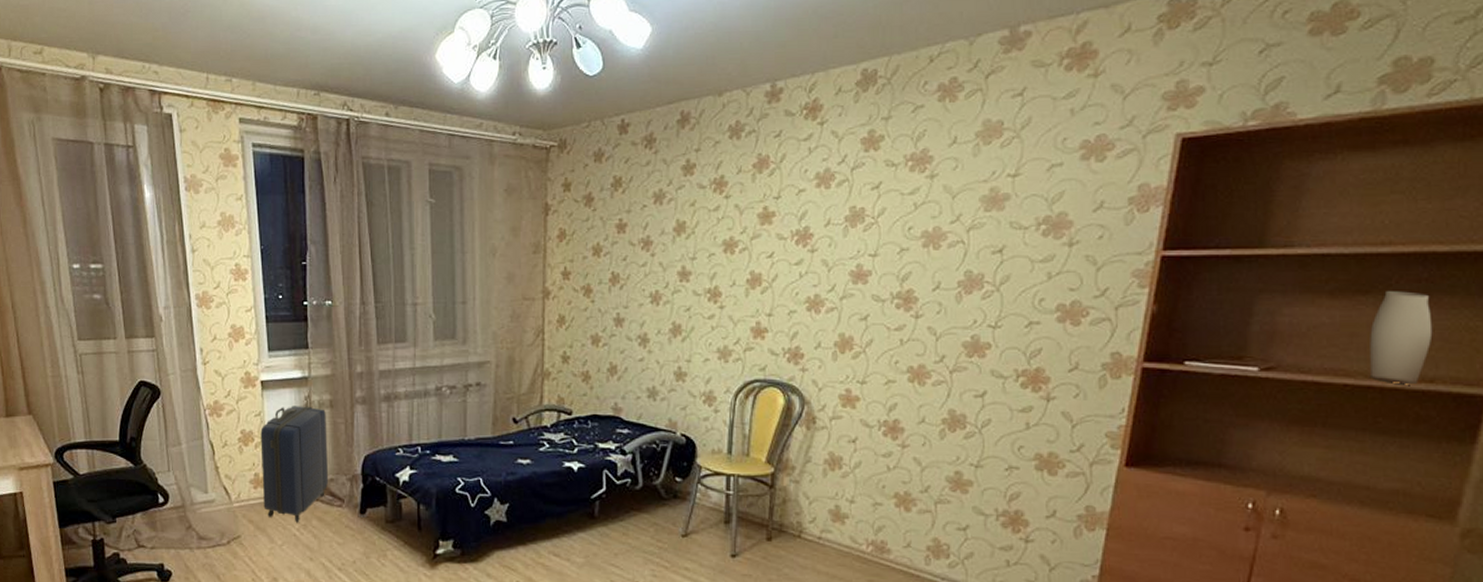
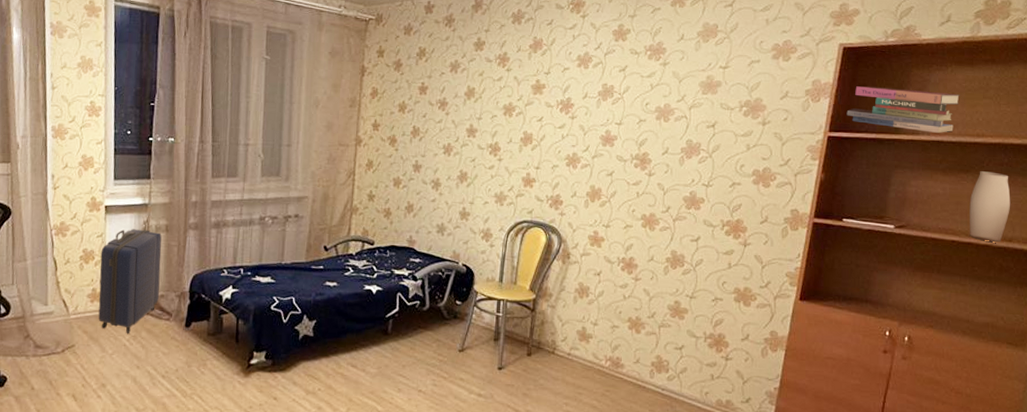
books: none [1187,186,1356,243] -> present [846,86,961,133]

